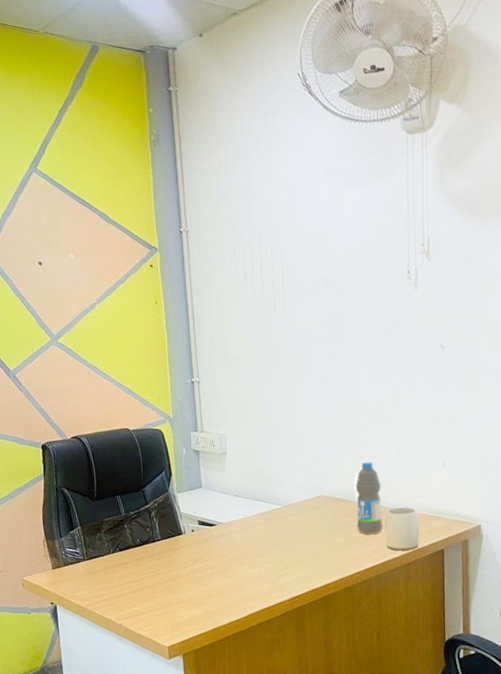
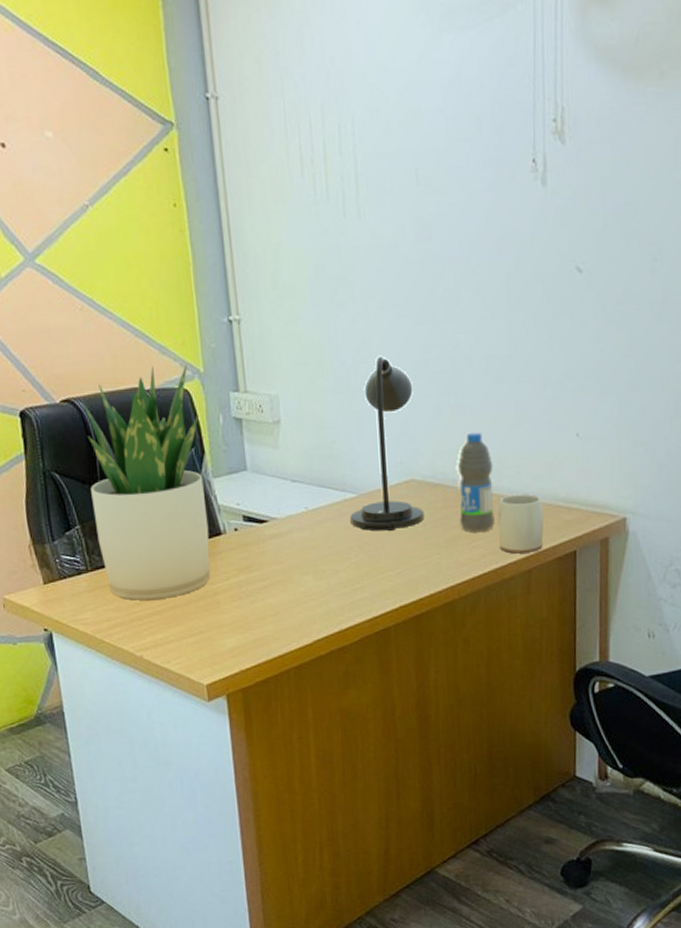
planter: none [85,413,174,582] -> present [81,365,210,600]
desk lamp: none [276,407,331,534] -> present [350,357,425,532]

